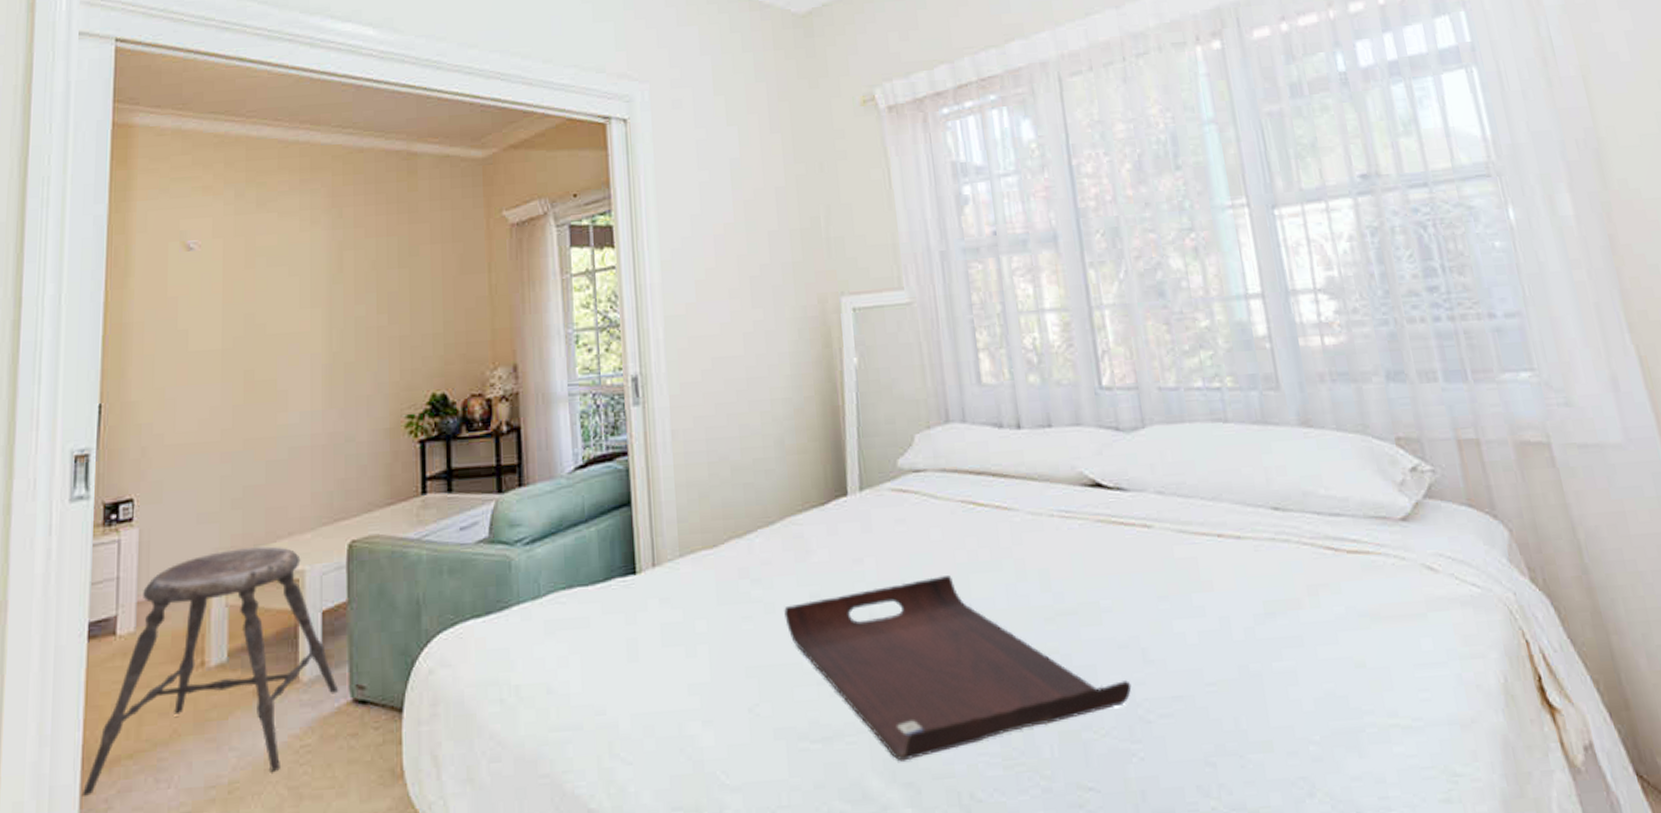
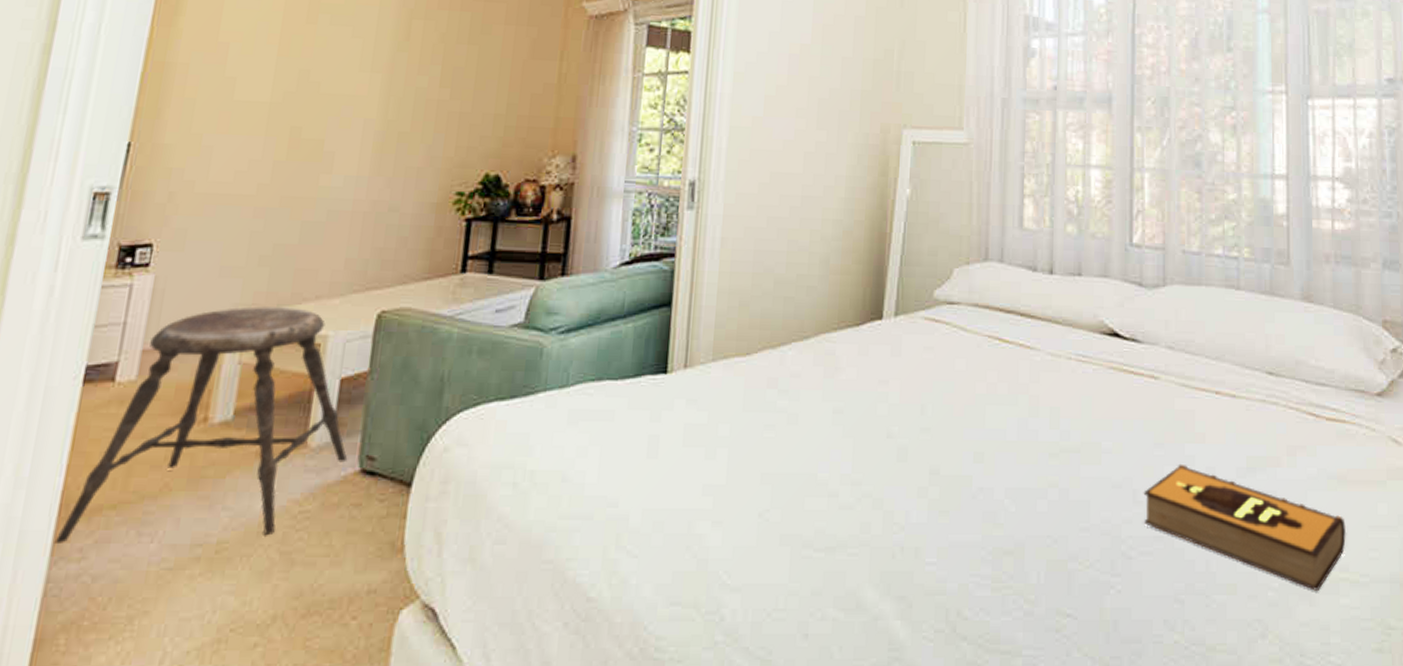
serving tray: present [784,576,1132,762] -> none [806,405,1119,576]
hardback book: none [1153,615,1390,741] -> present [1143,463,1347,591]

